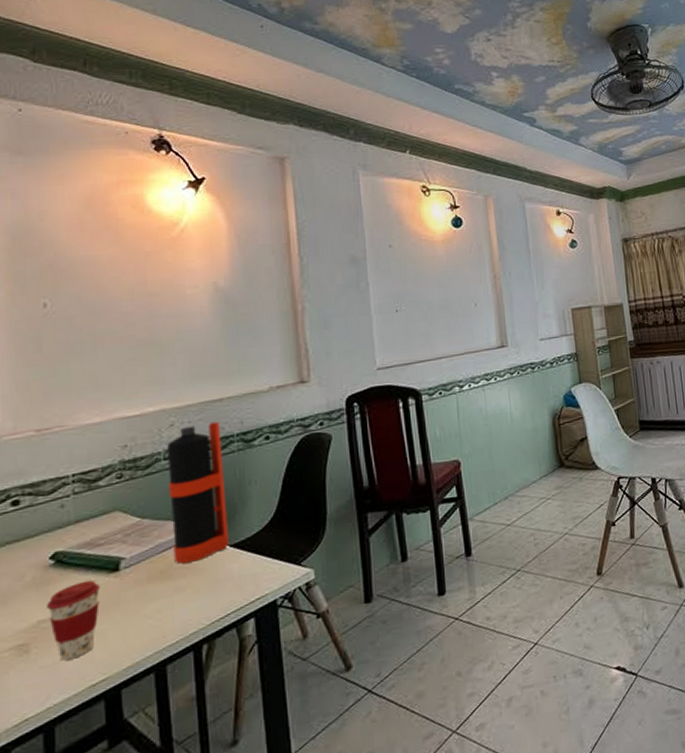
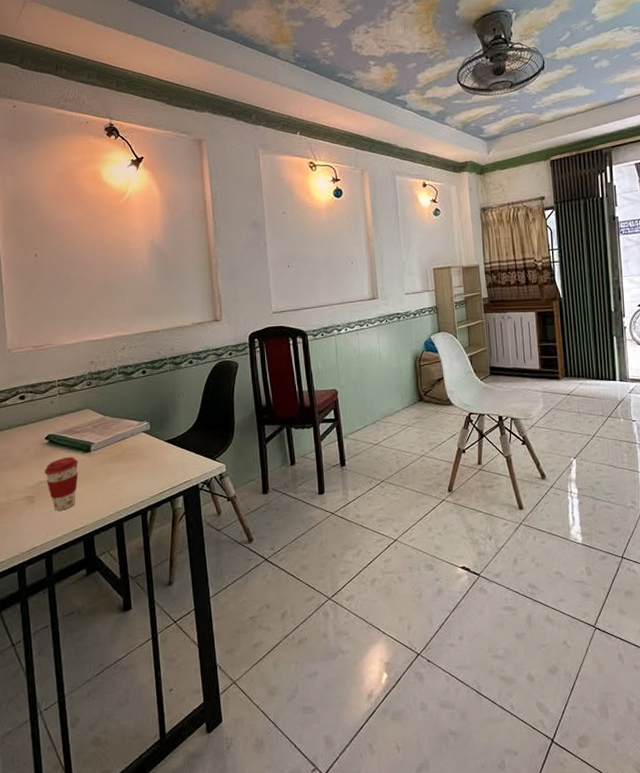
bottle: present [167,421,229,564] -> none [121,347,165,451]

